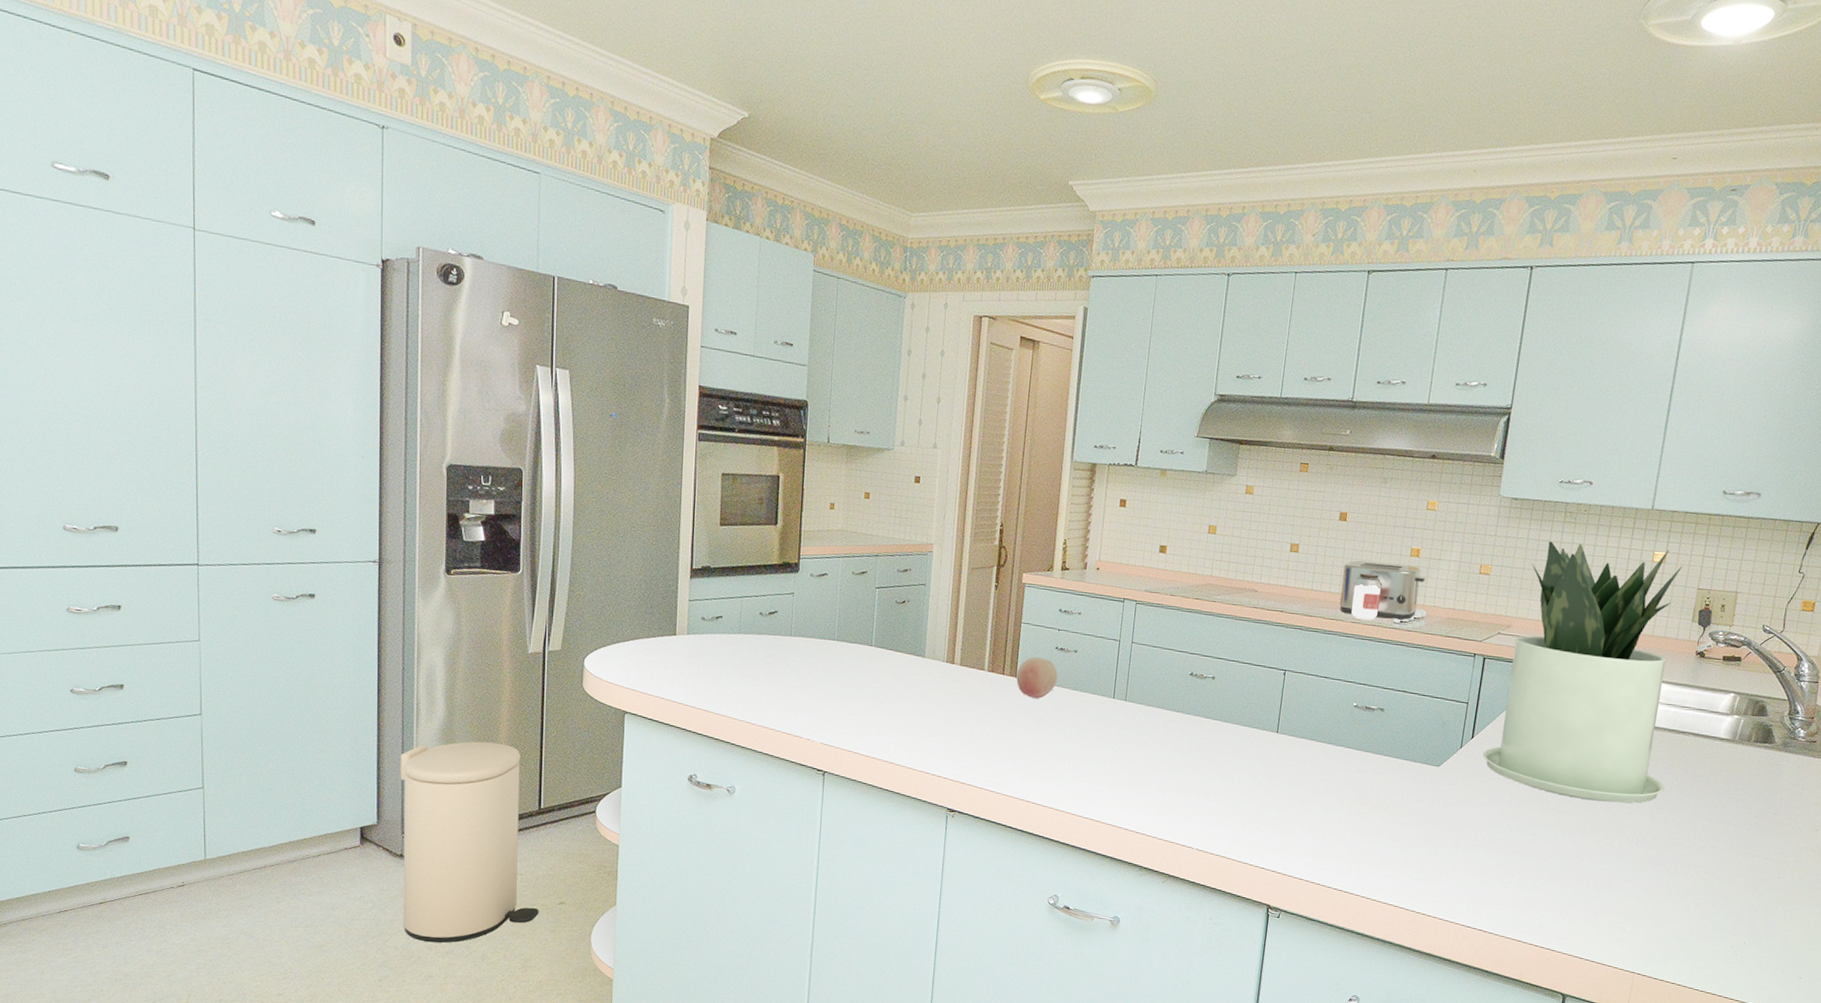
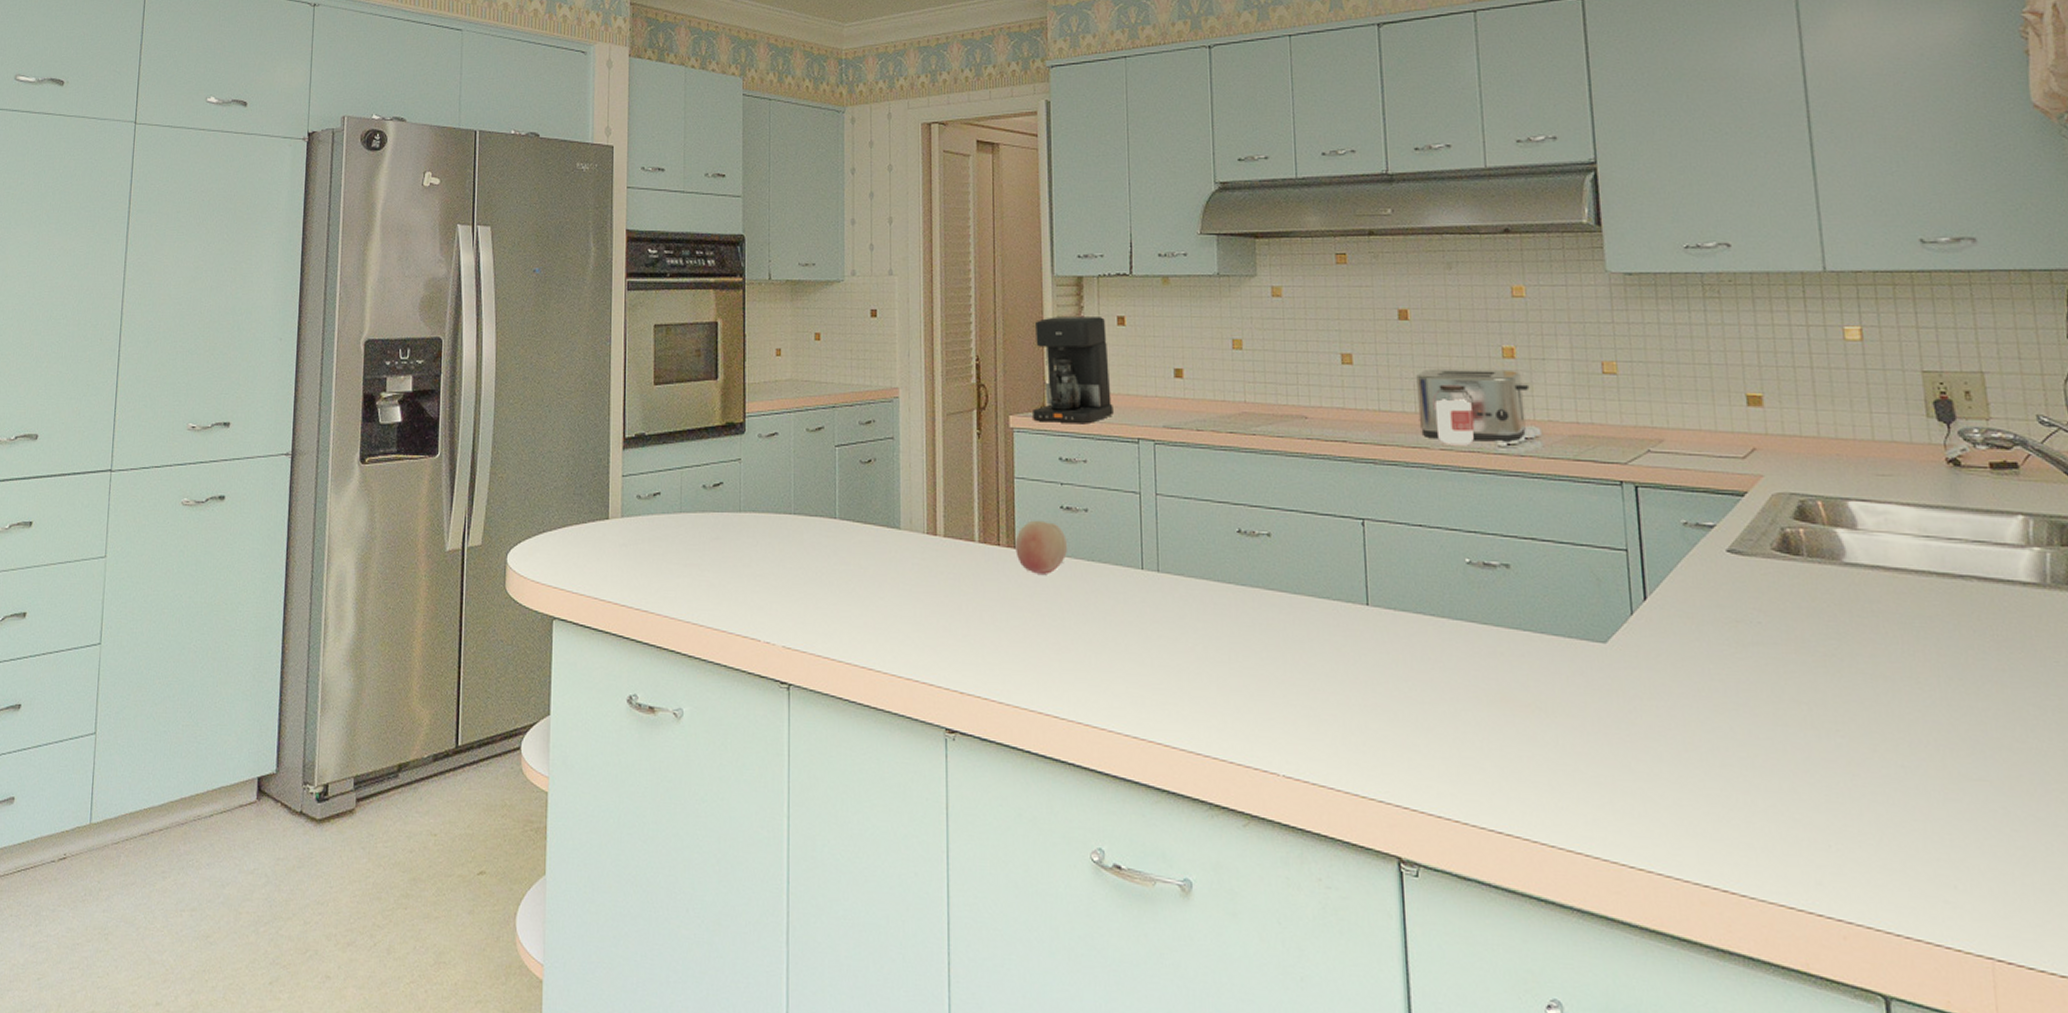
pedal bin: present [400,741,539,943] -> none [299,663,455,930]
coffee maker: none [1041,495,1110,585] -> present [1031,317,1113,424]
planter: present [1482,541,1683,803] -> none [1665,322,1956,686]

